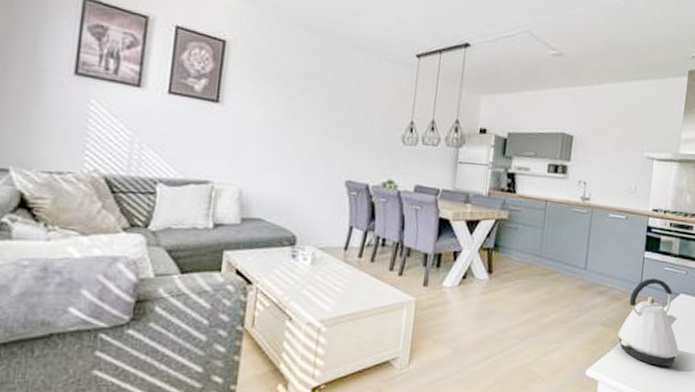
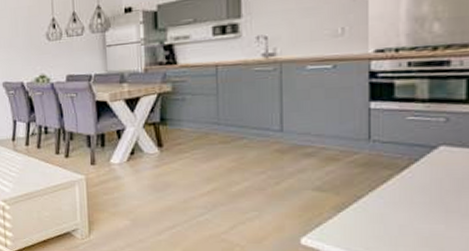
kettle: present [618,278,679,366] -> none [342,131,447,234]

